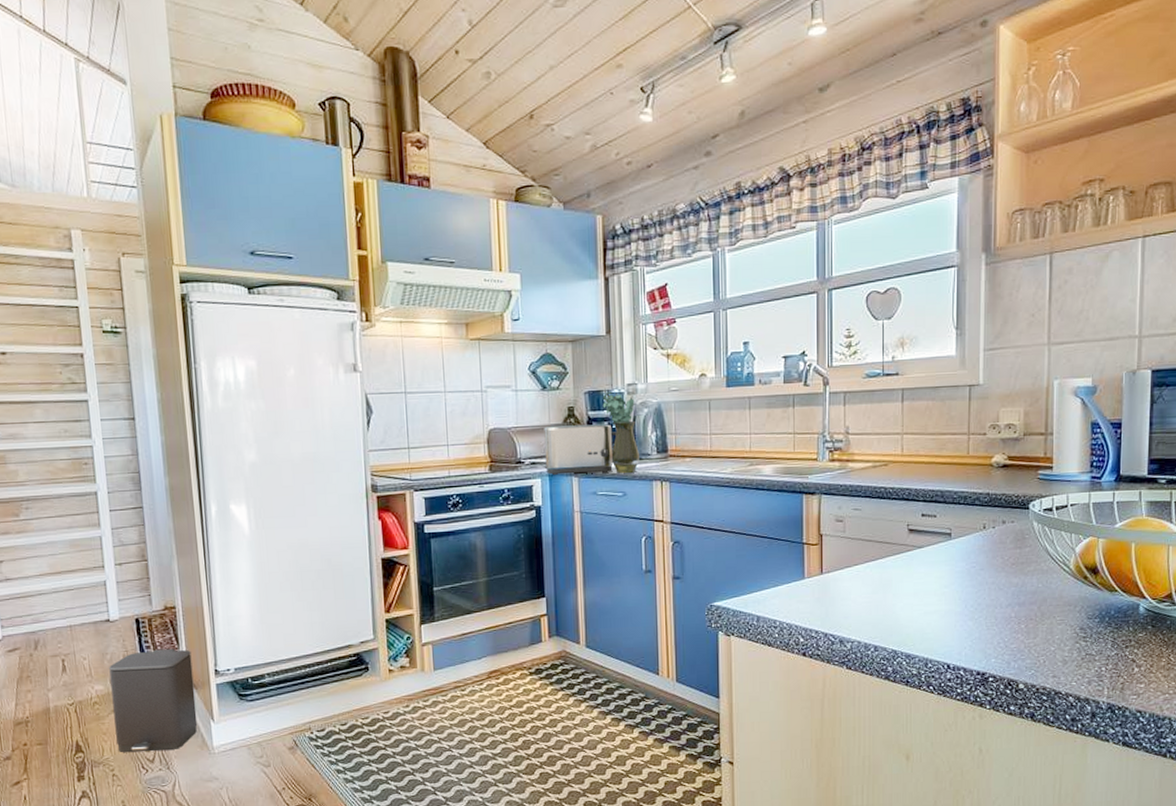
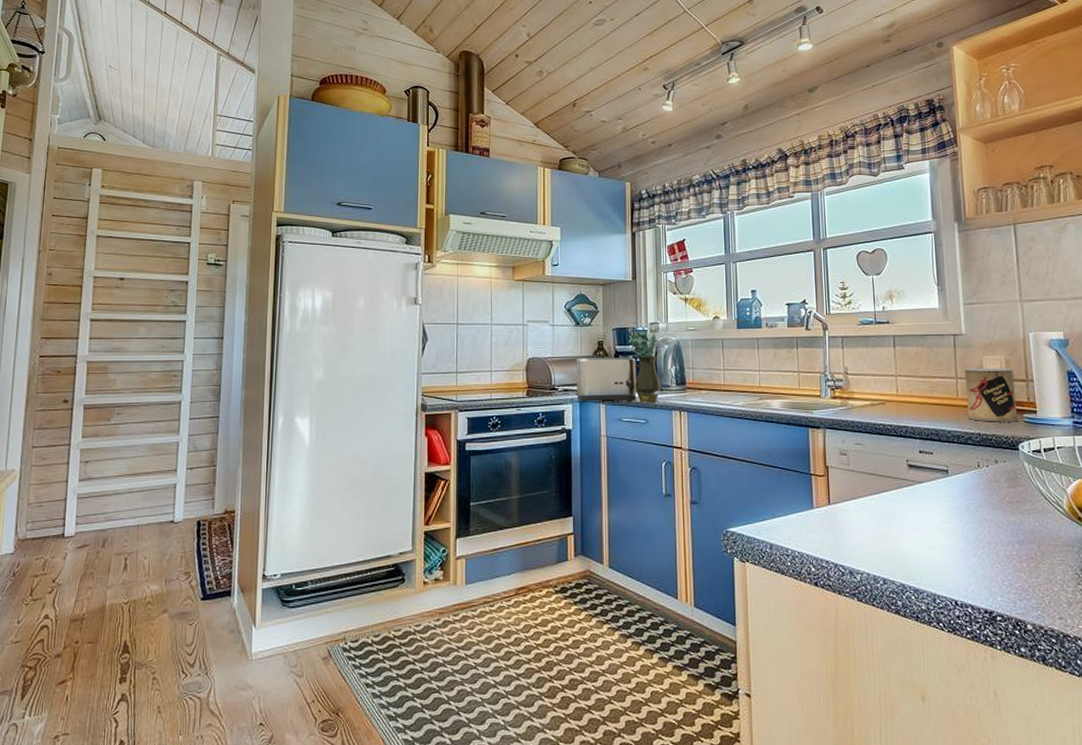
pedal bin: present [109,648,198,752] -> none [162,551,243,655]
tin can: none [977,421,1032,481] -> present [964,367,1018,422]

